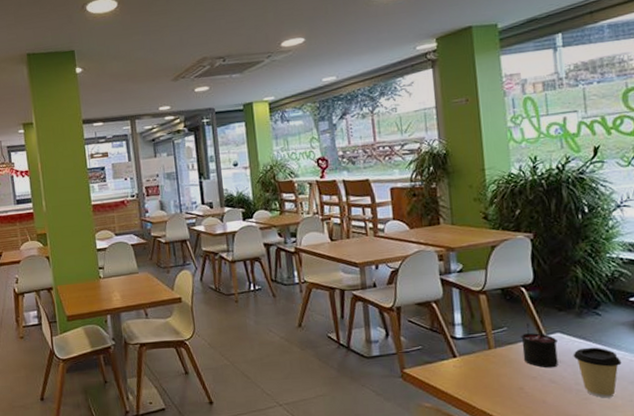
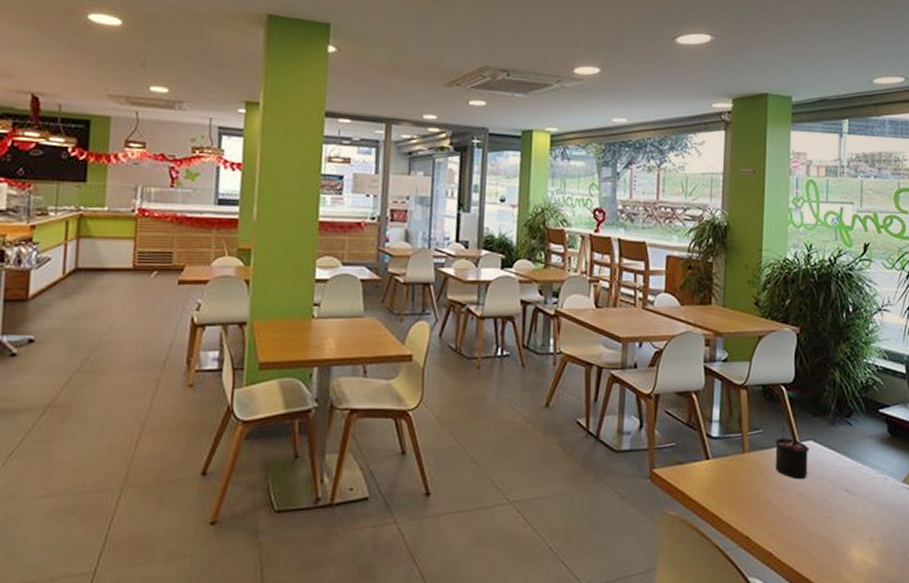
coffee cup: present [573,347,622,398] -> none [822,459,865,517]

